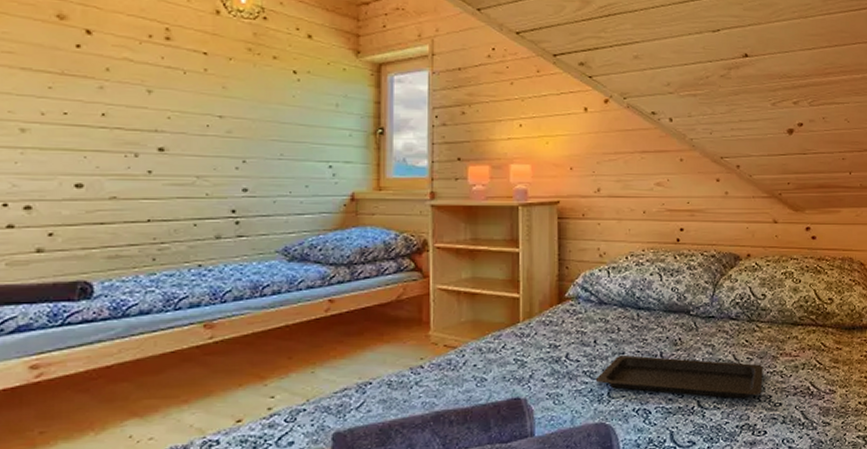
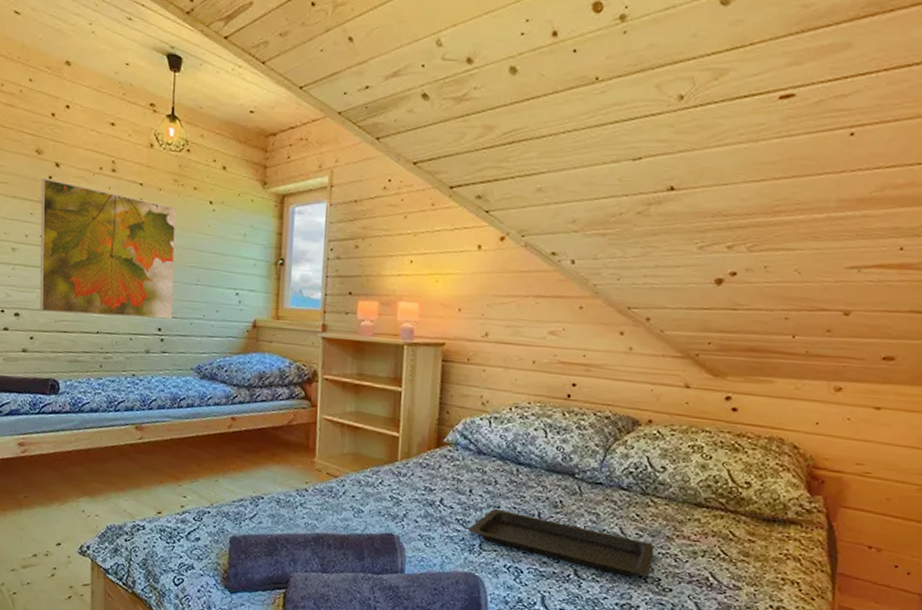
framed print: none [62,46,252,202] -> present [39,177,176,320]

